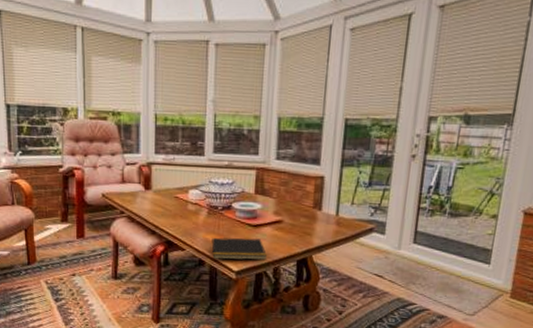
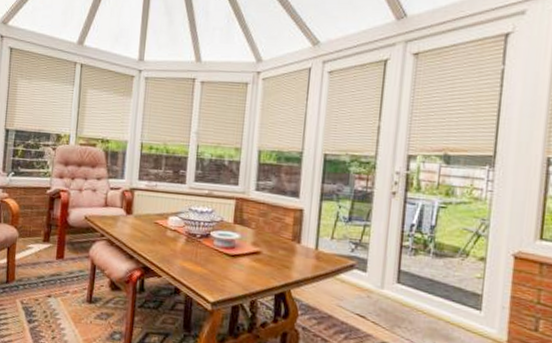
notepad: present [210,237,267,260] -> none [186,265,244,292]

